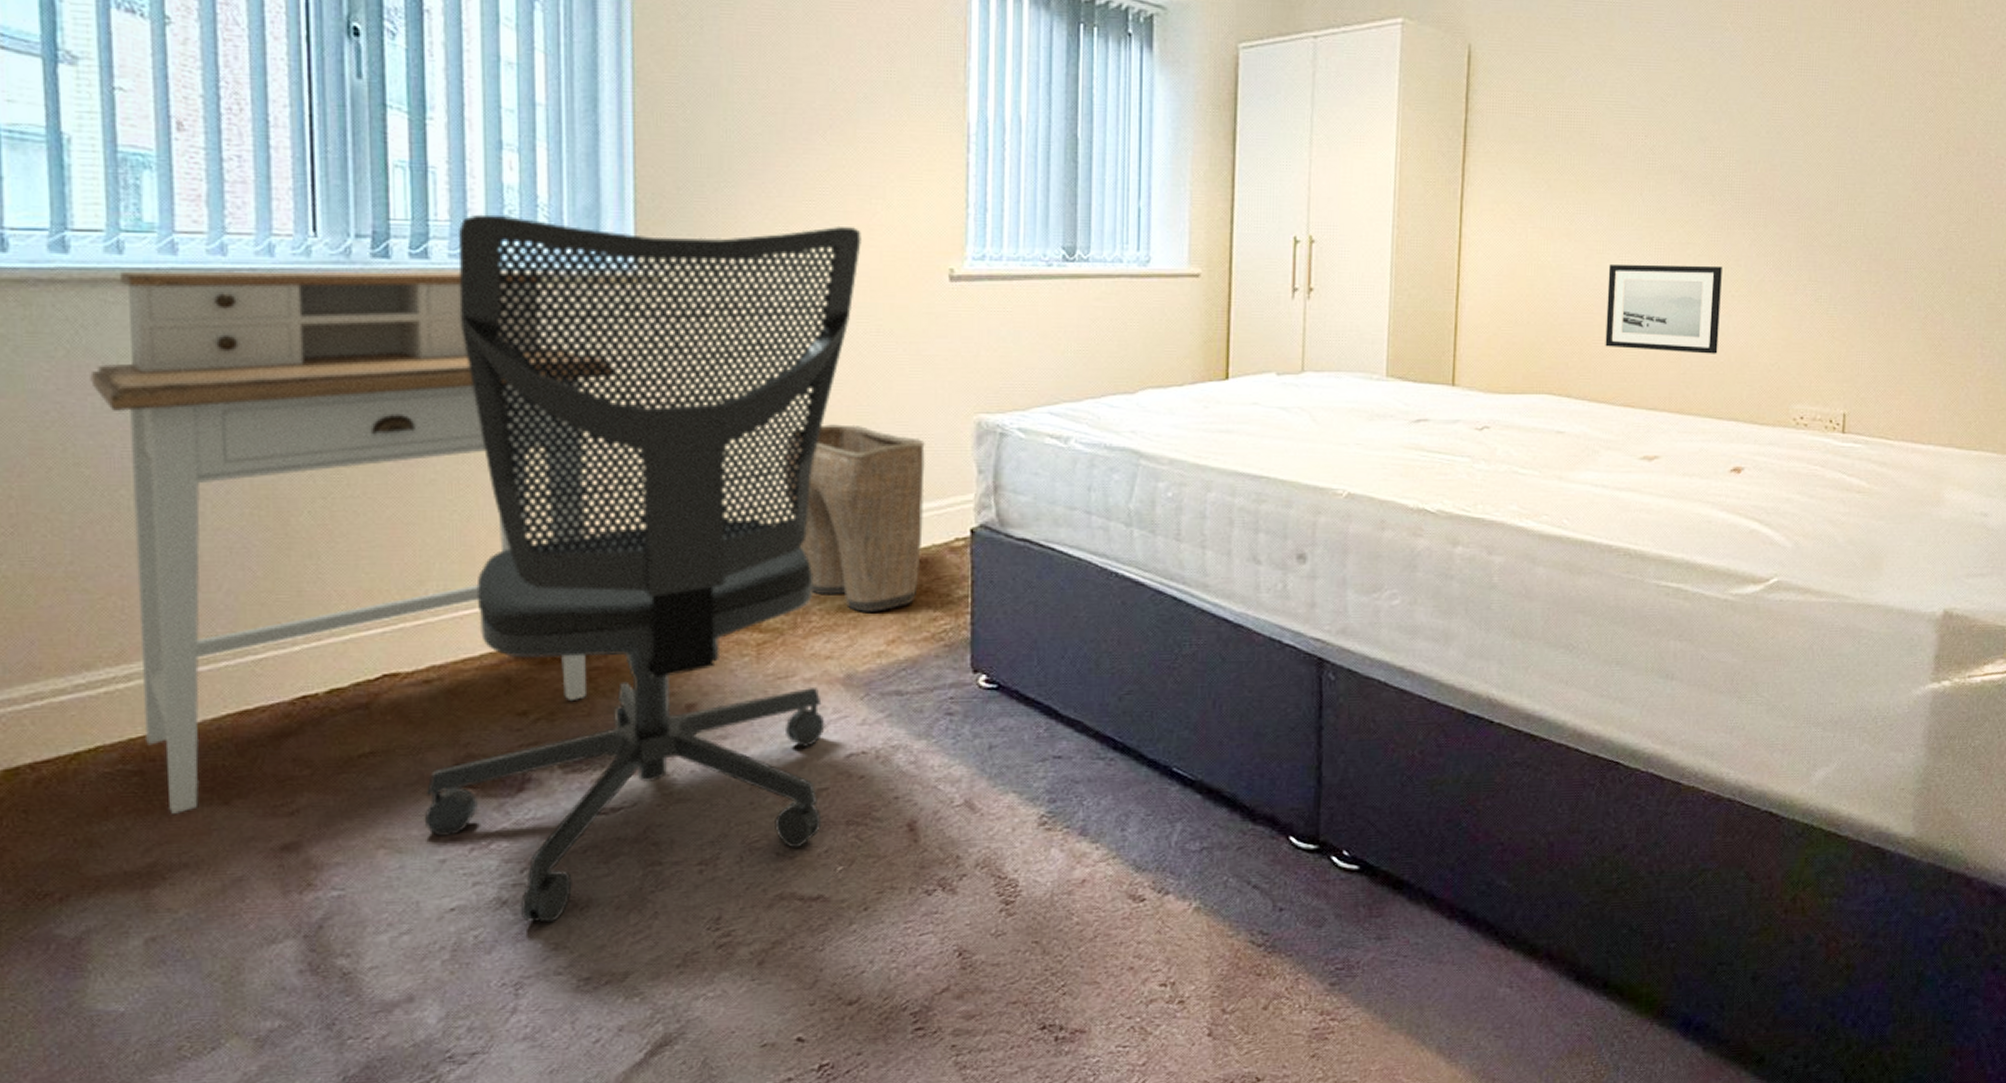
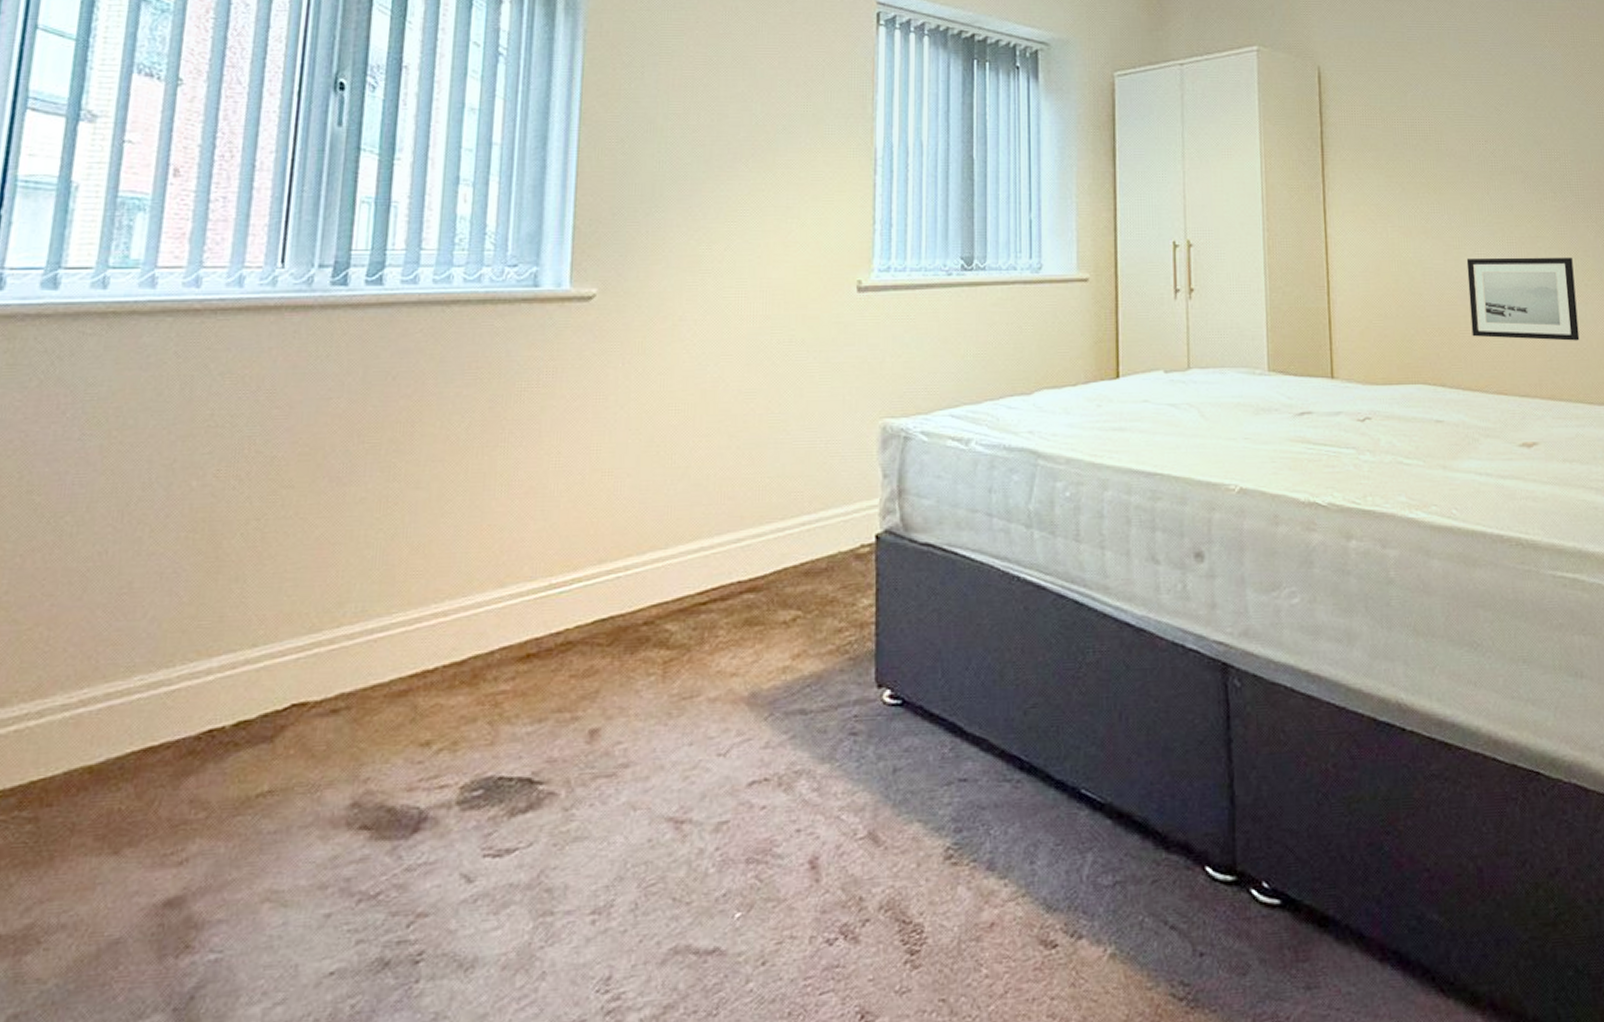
desk: present [90,271,611,815] -> none [46,297,540,868]
office chair: present [424,214,861,923] -> none [313,243,777,988]
laundry basket: present [785,424,925,614] -> none [698,432,833,626]

